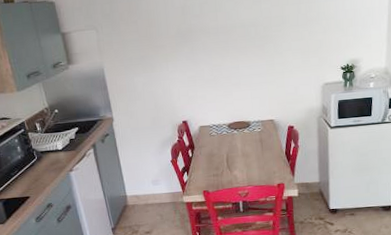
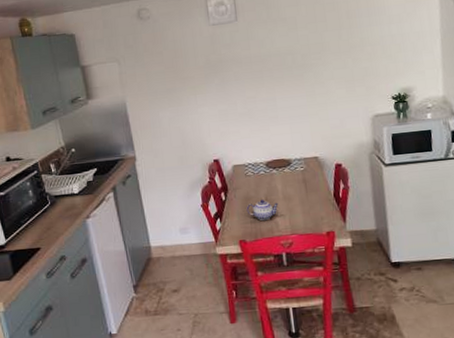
teapot: none [210,155,238,175] -> present [246,199,279,221]

